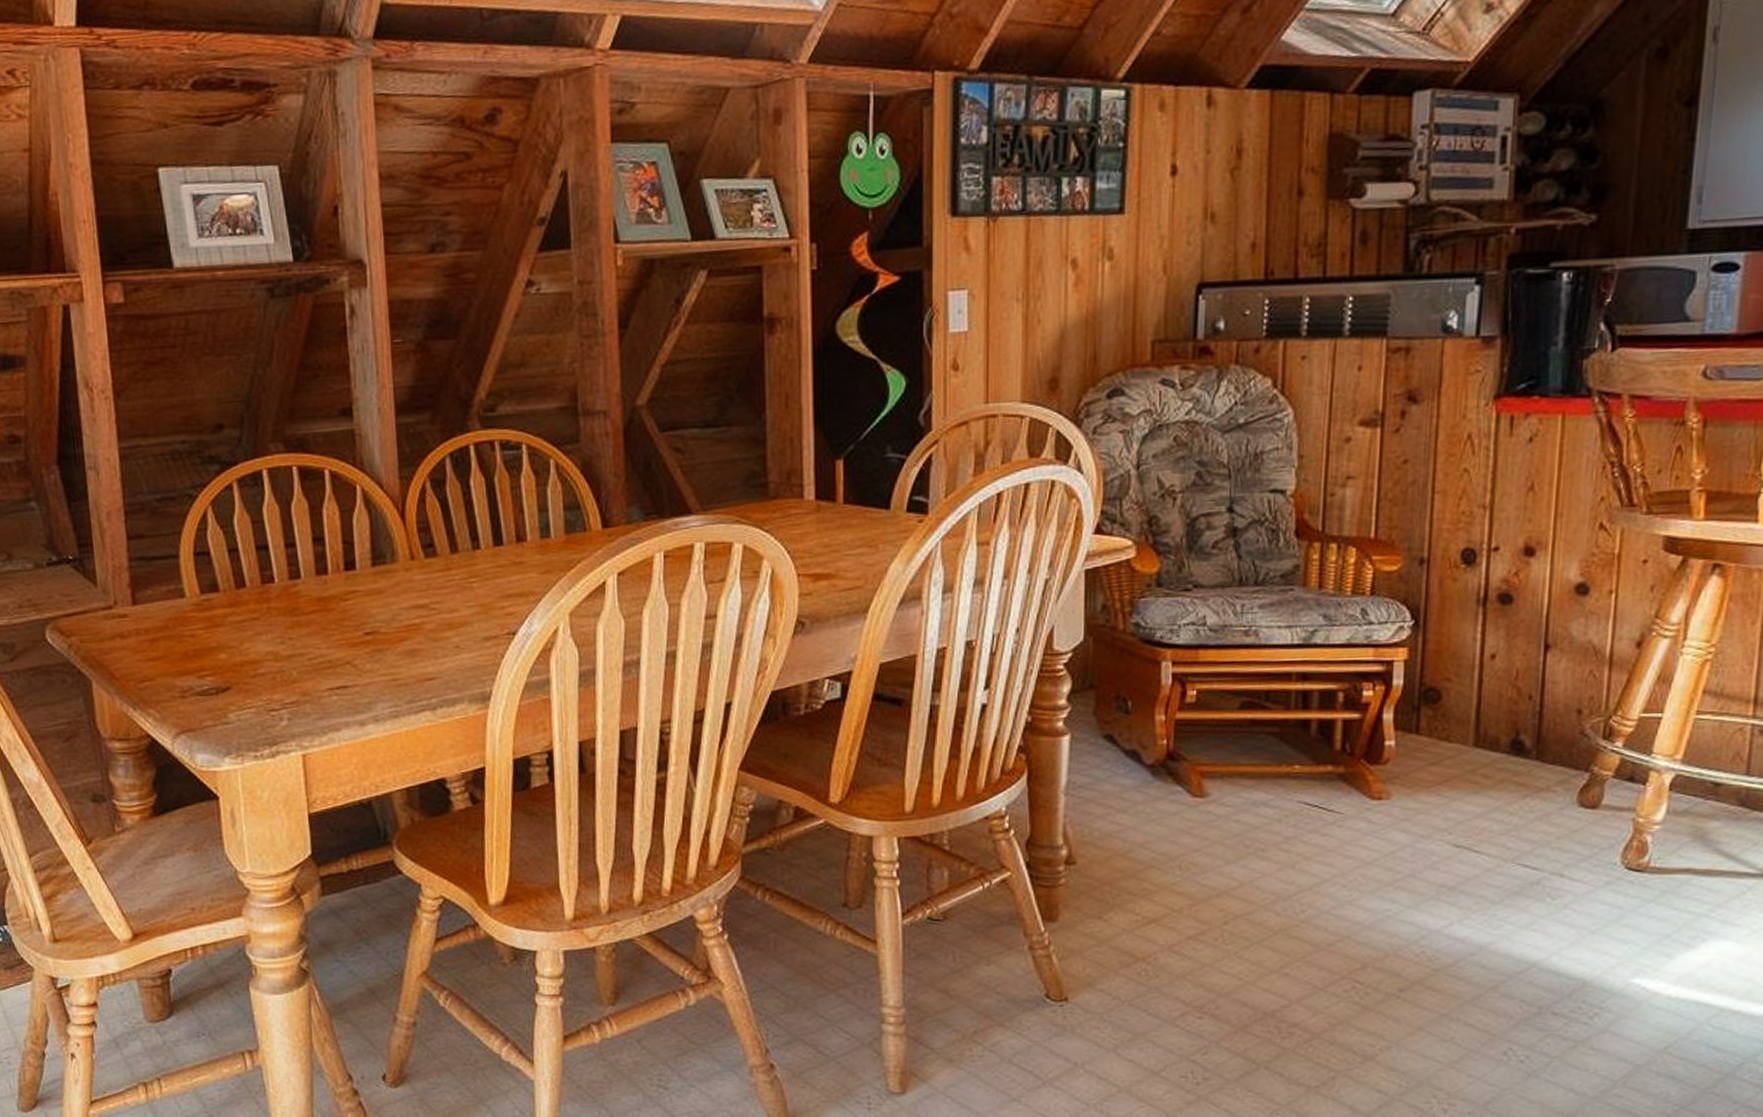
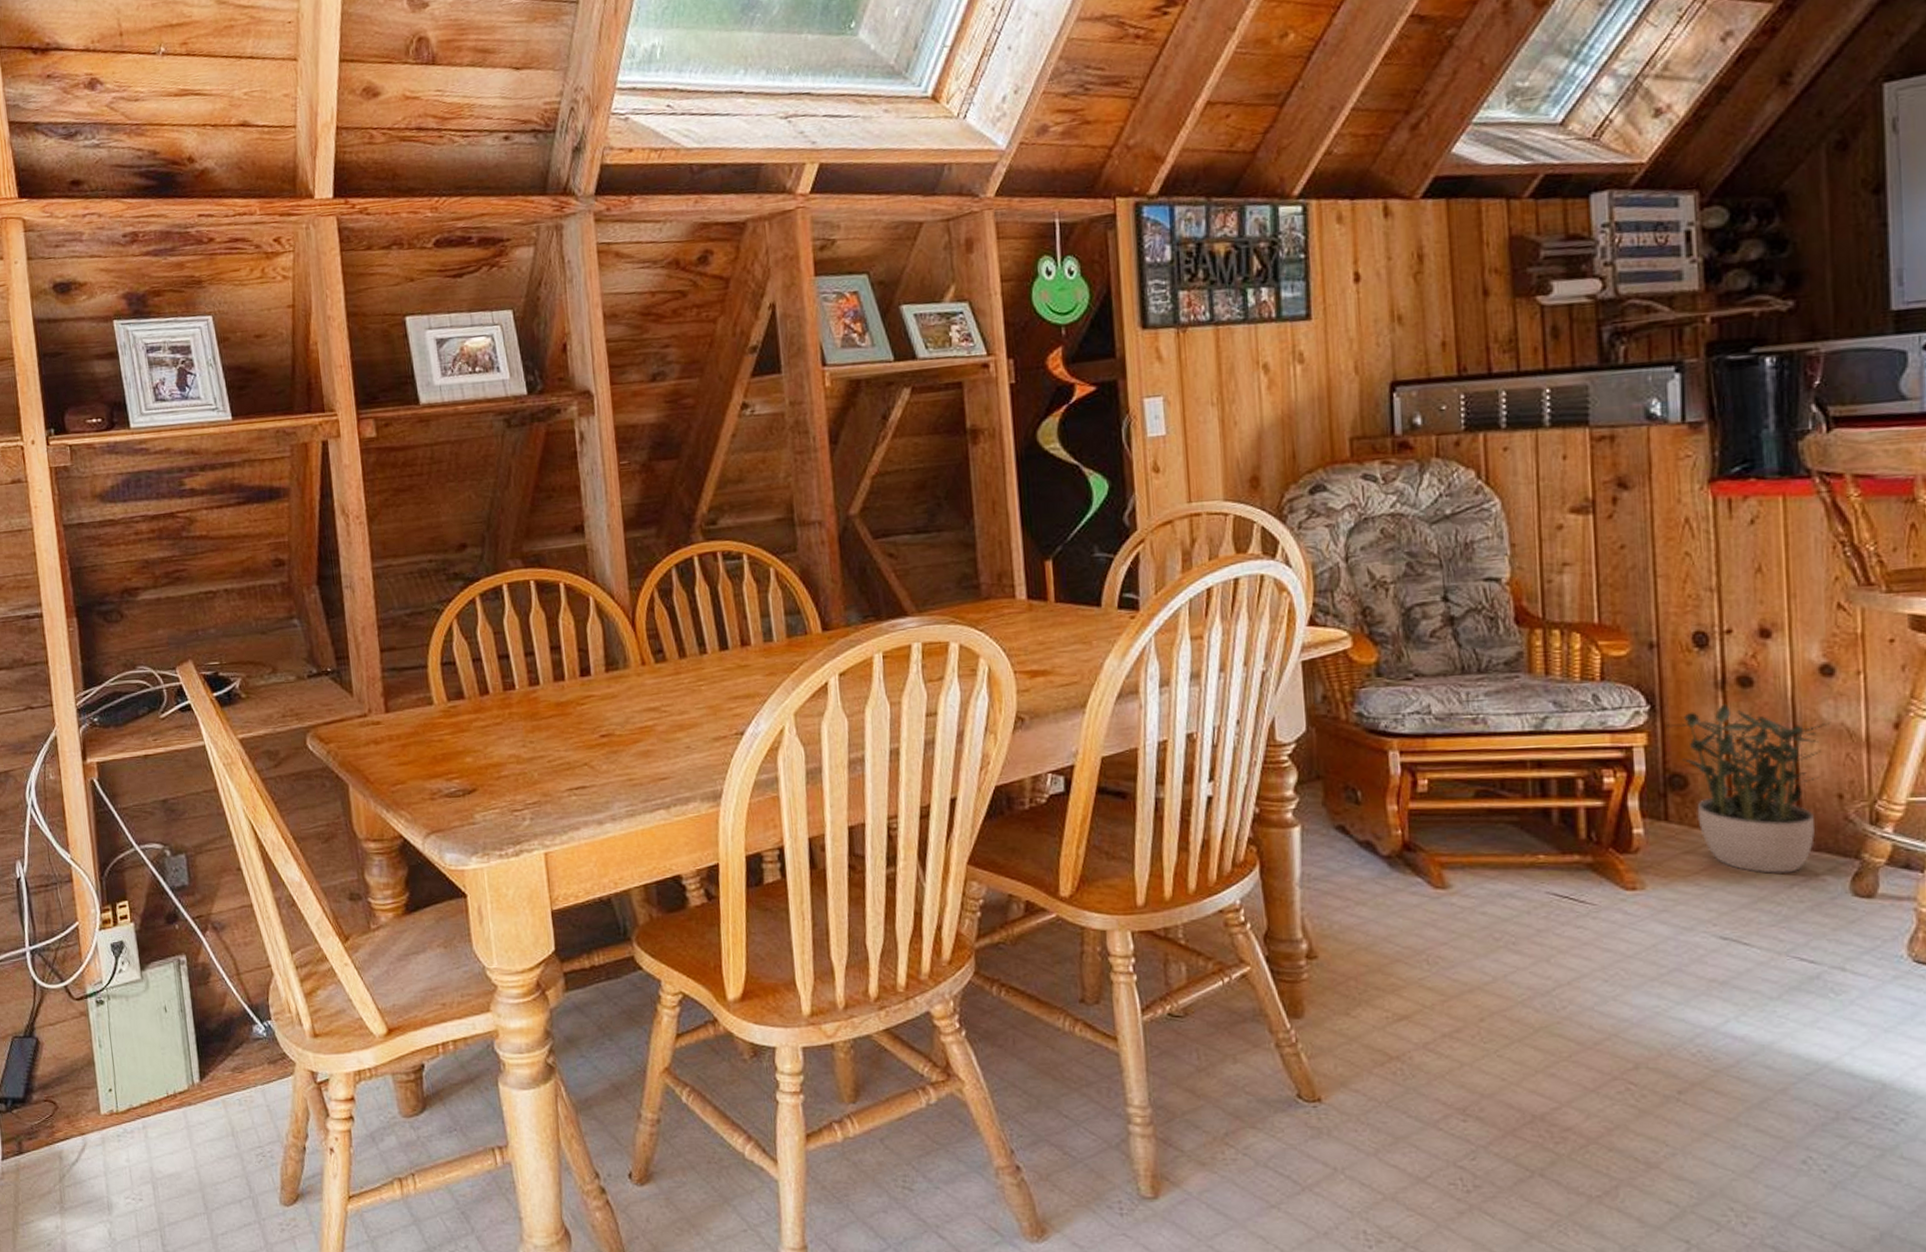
potted plant: none [1427,620,1580,786] -> present [1666,704,1831,875]

